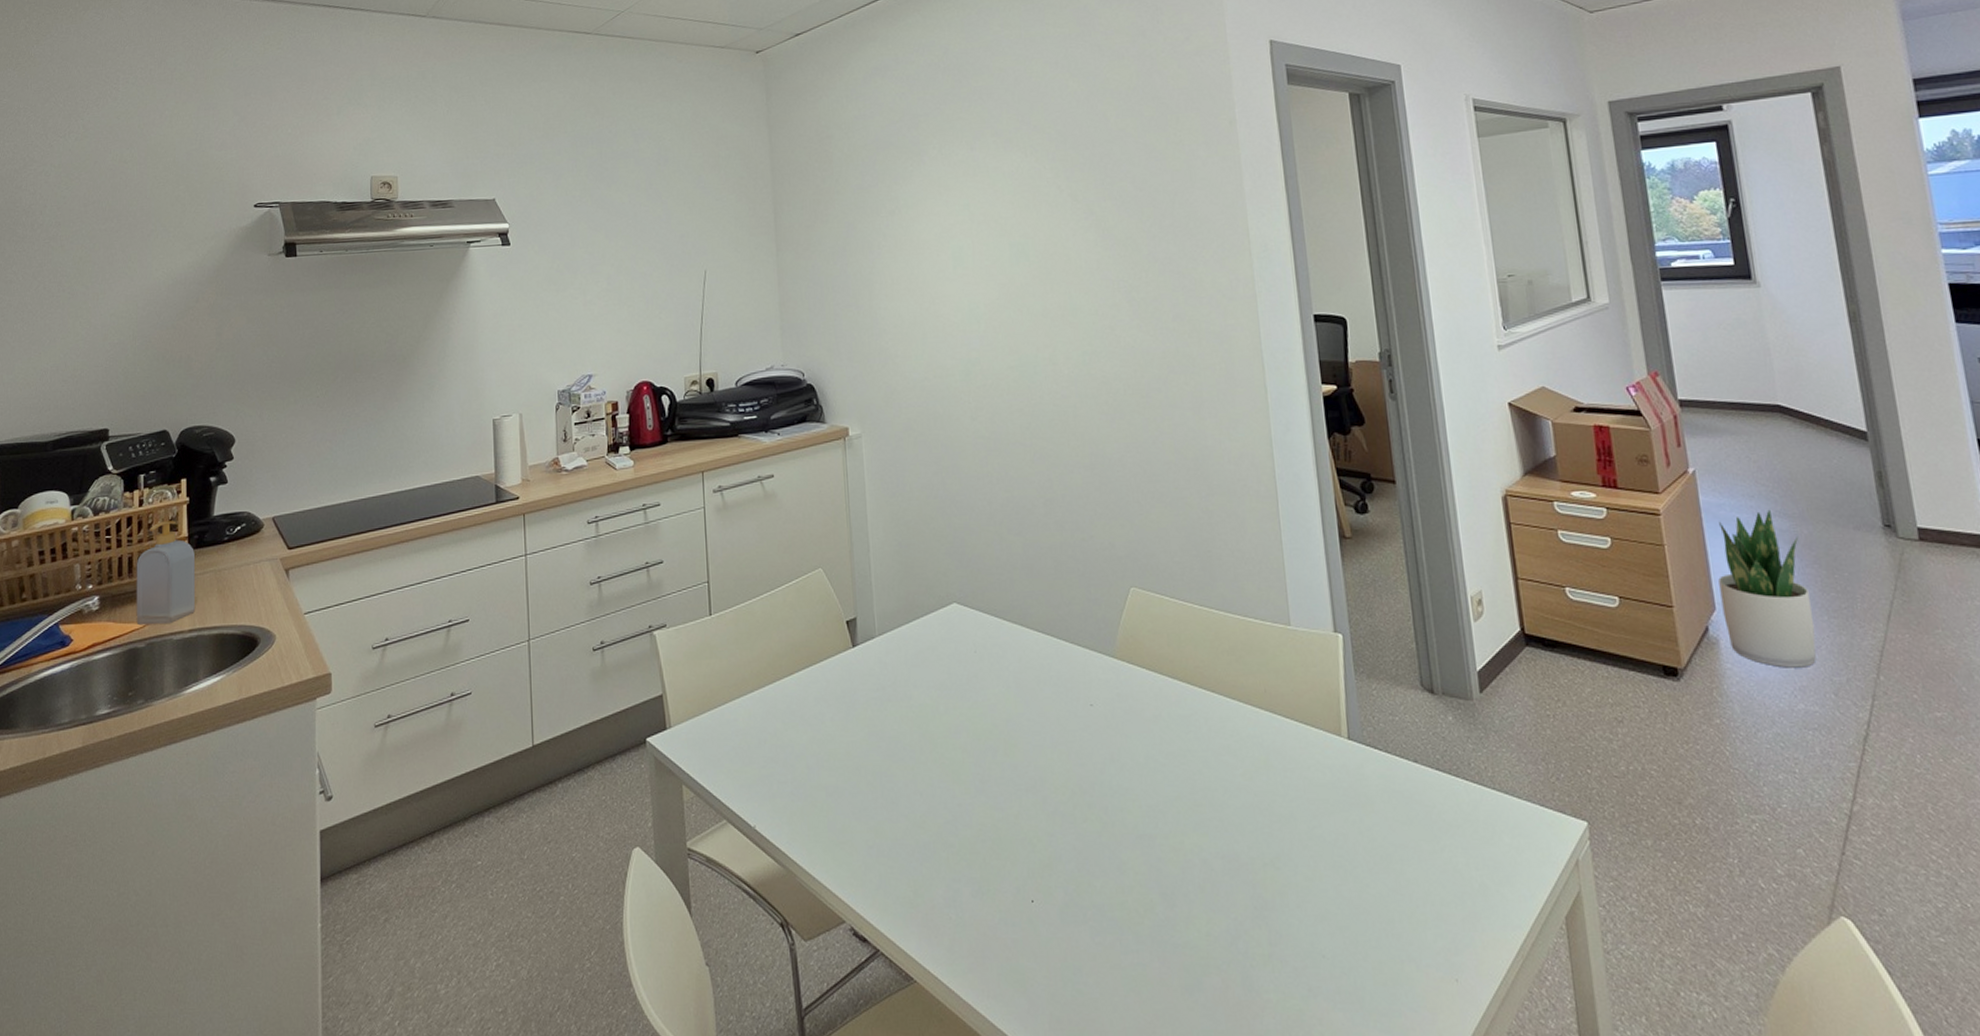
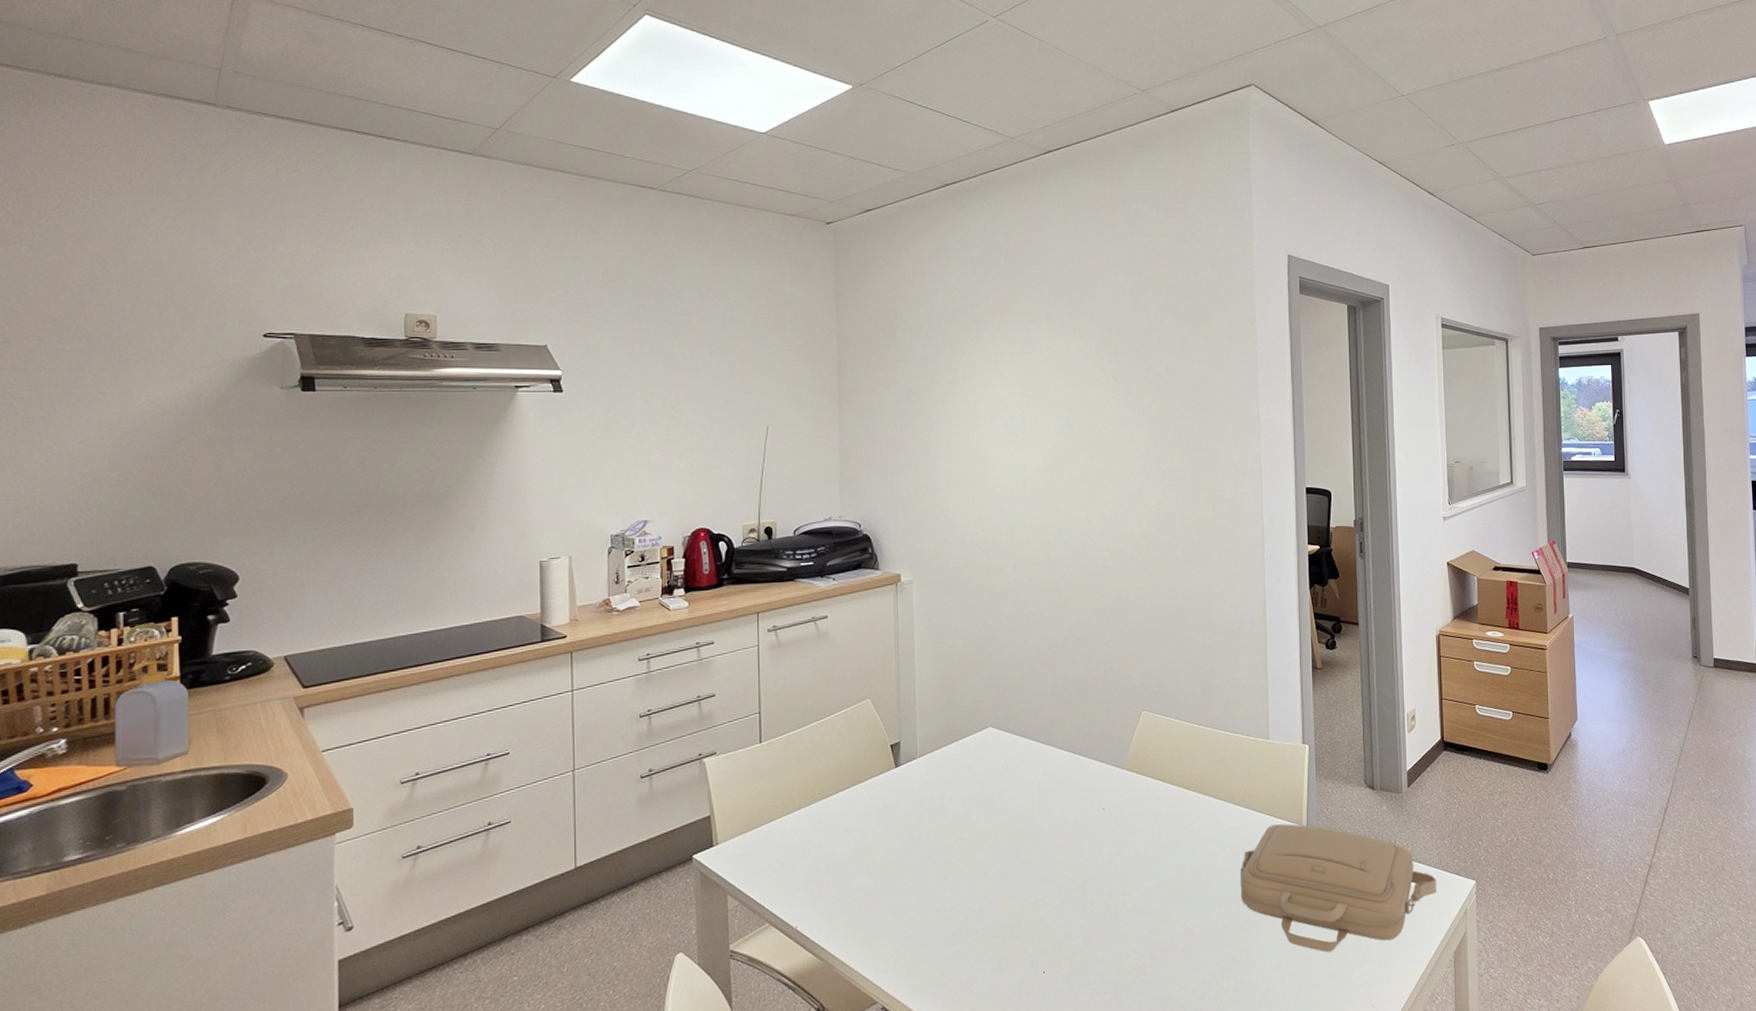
laptop bag: none [1265,733,1534,904] -> present [1239,824,1437,953]
planter: present [1718,509,1816,668] -> none [1581,645,1642,762]

